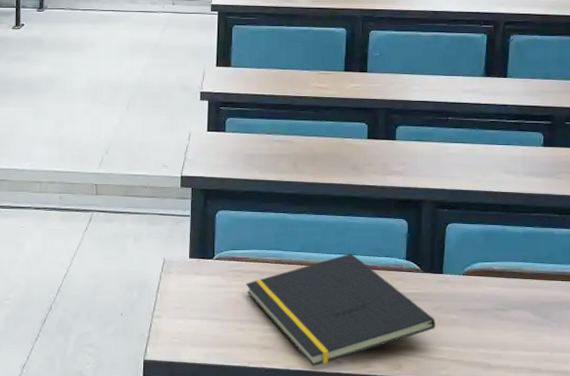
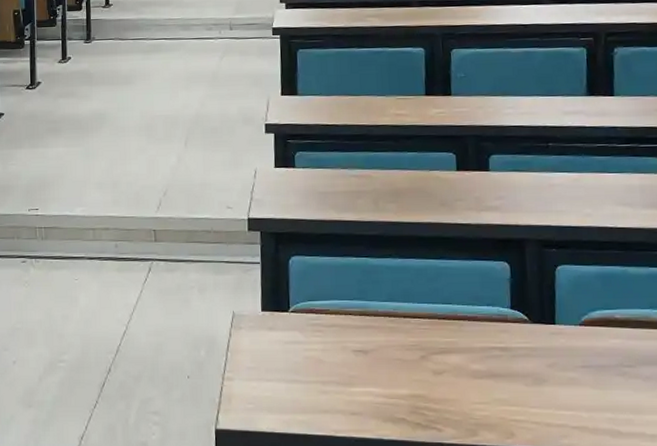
notepad: present [245,253,436,366] -> none [326,302,552,435]

